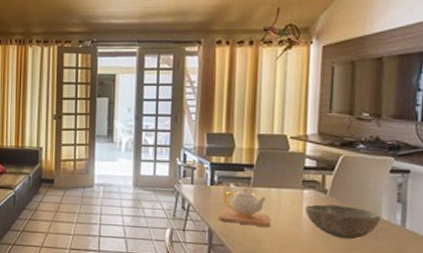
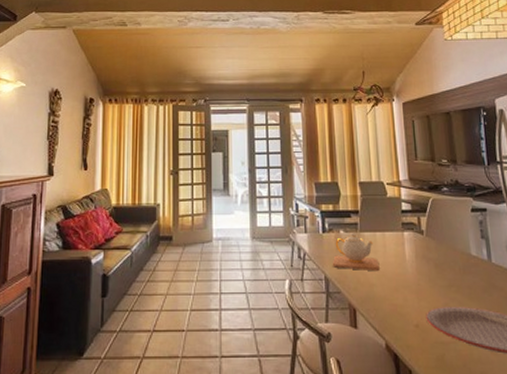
bowl: present [305,204,381,240] -> none [407,245,471,277]

